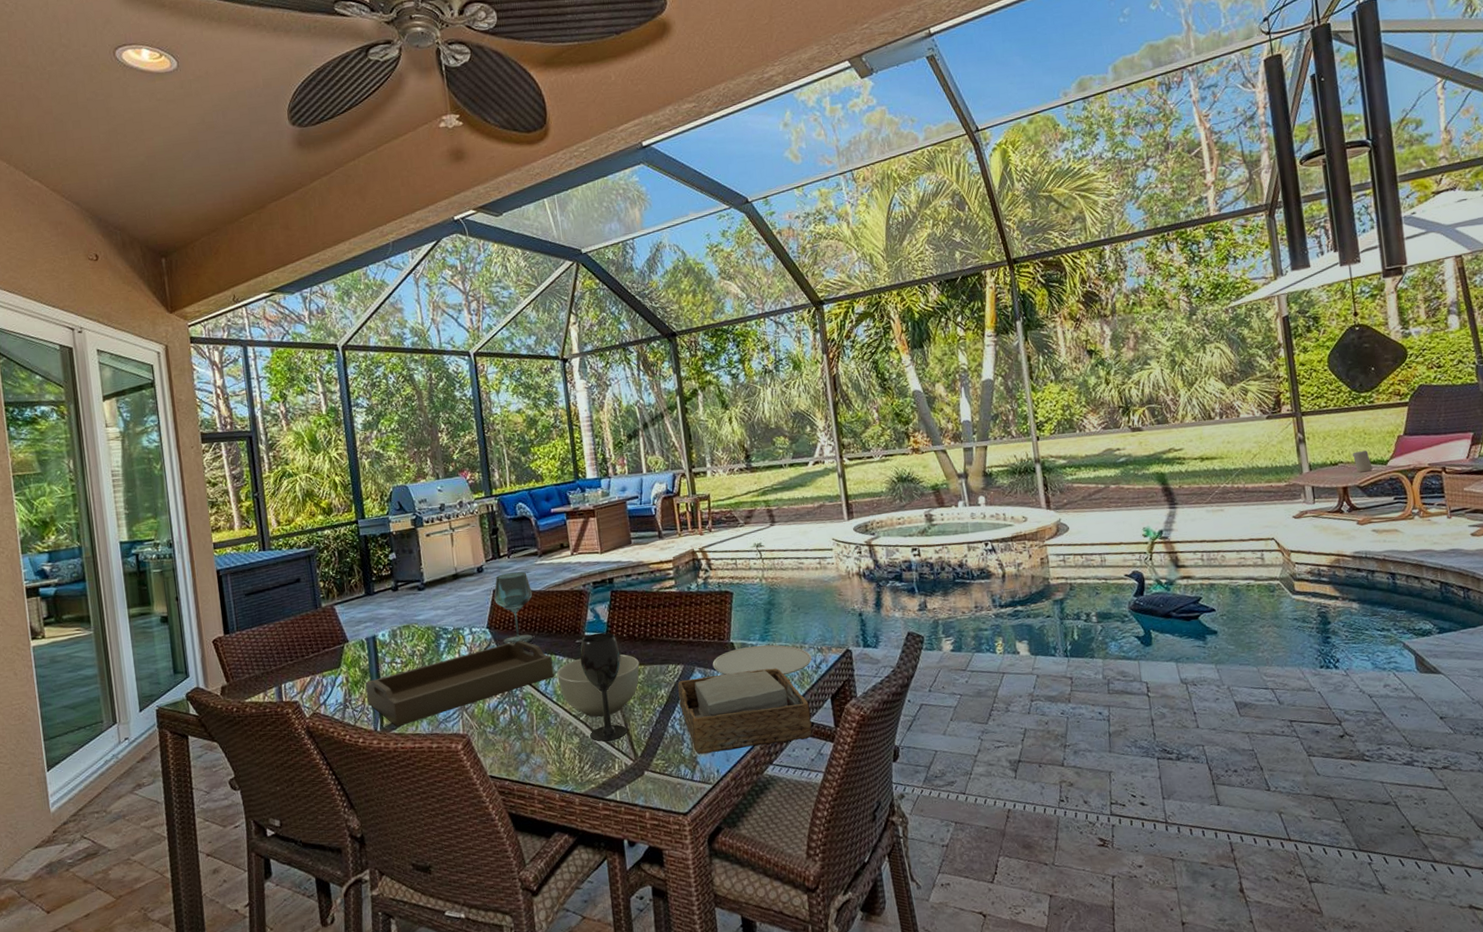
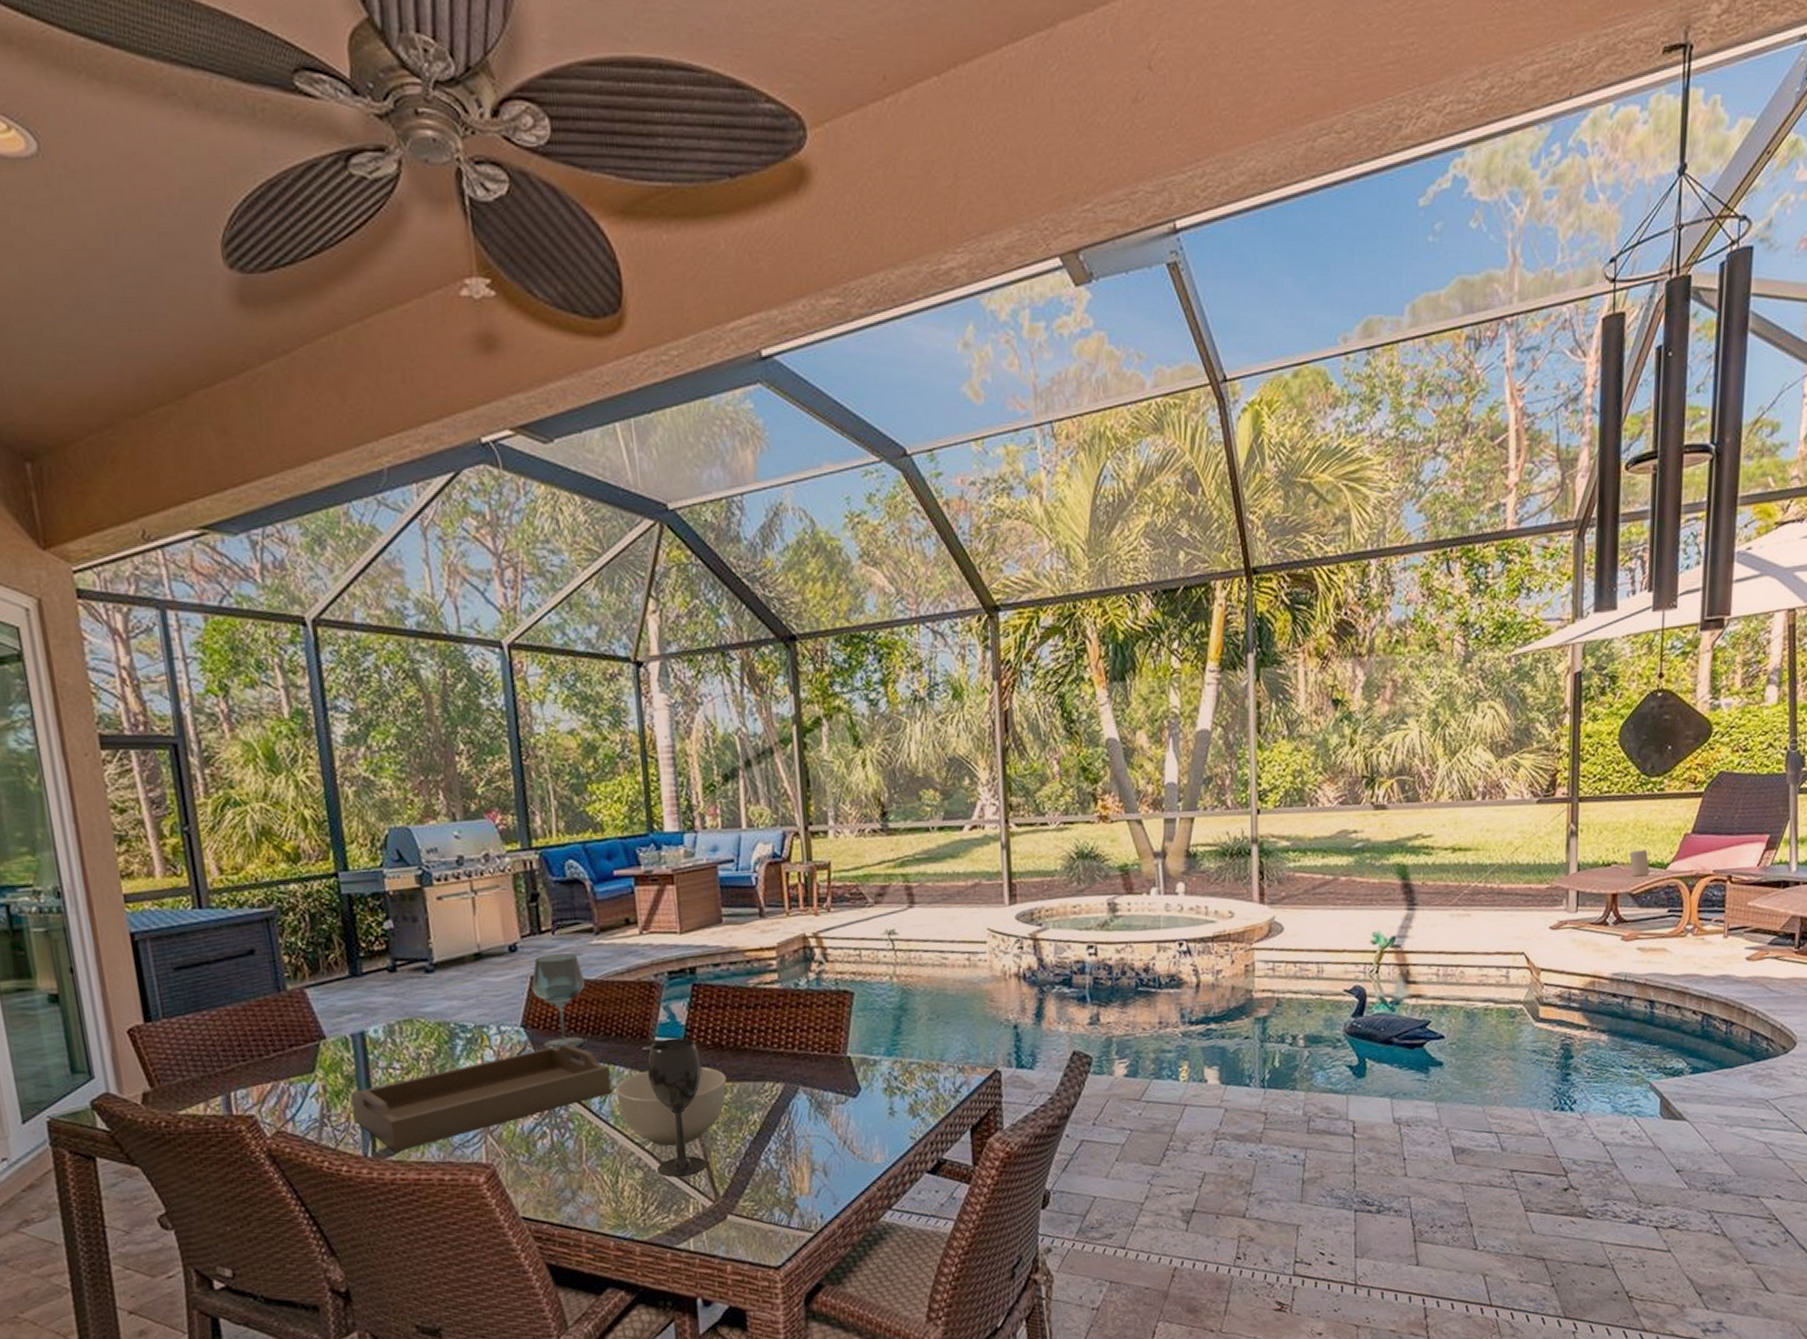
napkin holder: present [677,668,812,754] -> none [775,1090,945,1195]
plate: present [712,644,812,676] -> none [822,1060,951,1100]

